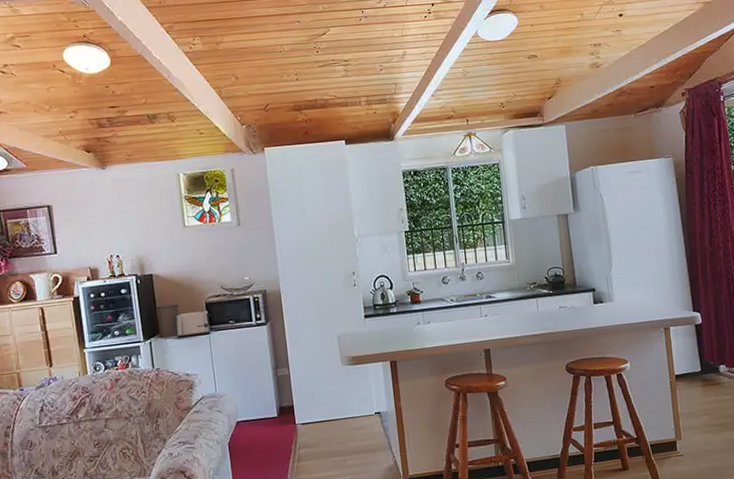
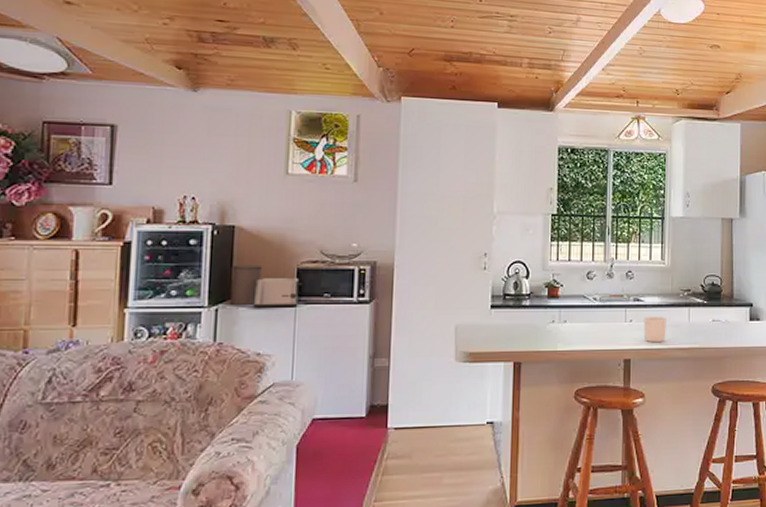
mug: none [497,309,519,332] -> present [643,317,667,342]

